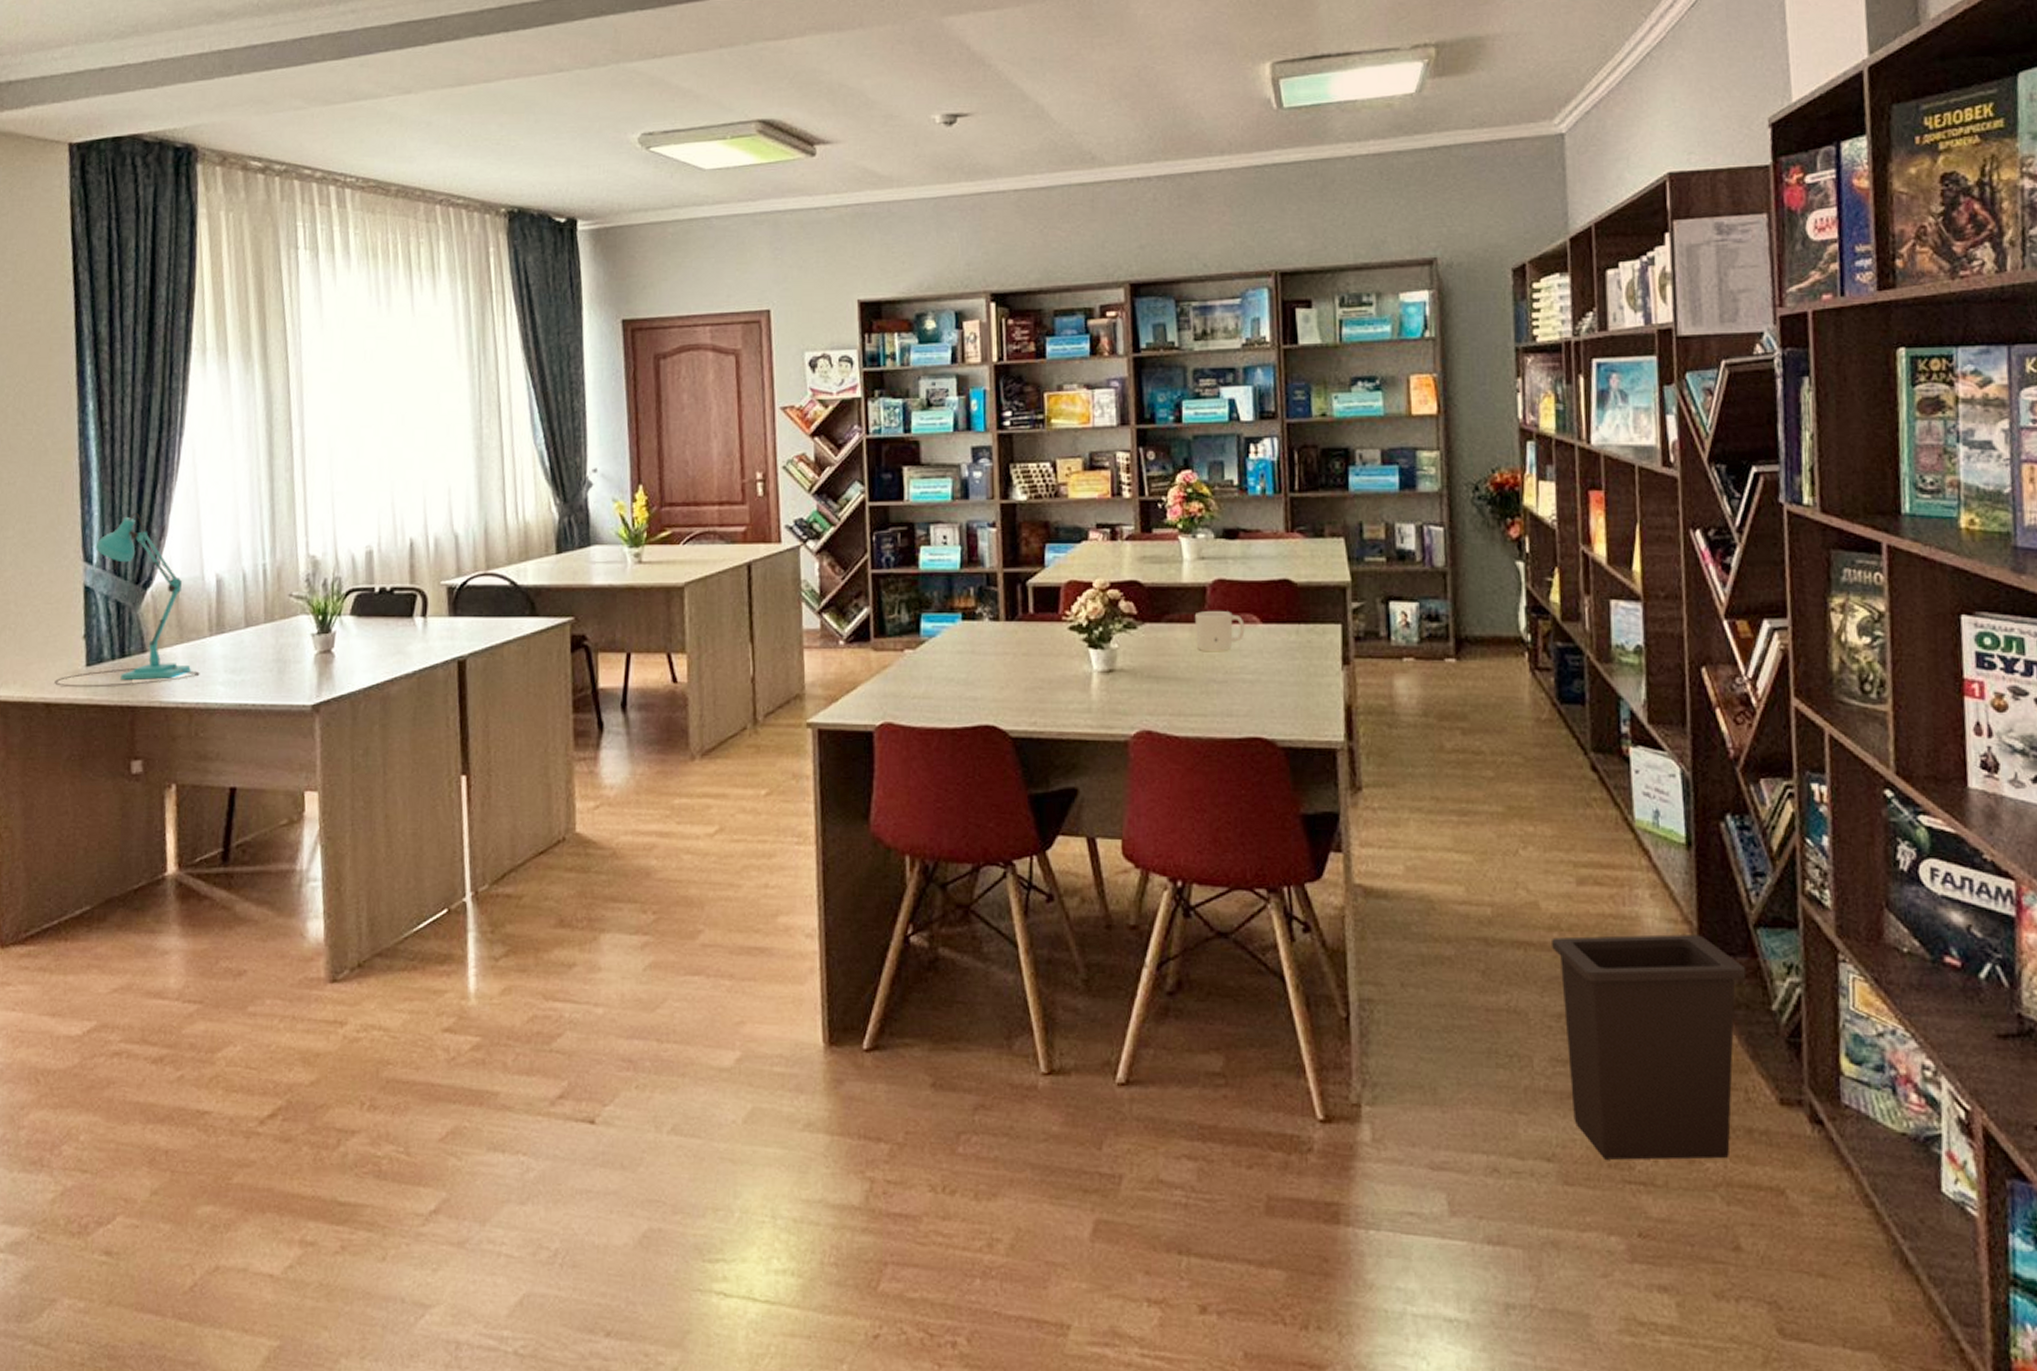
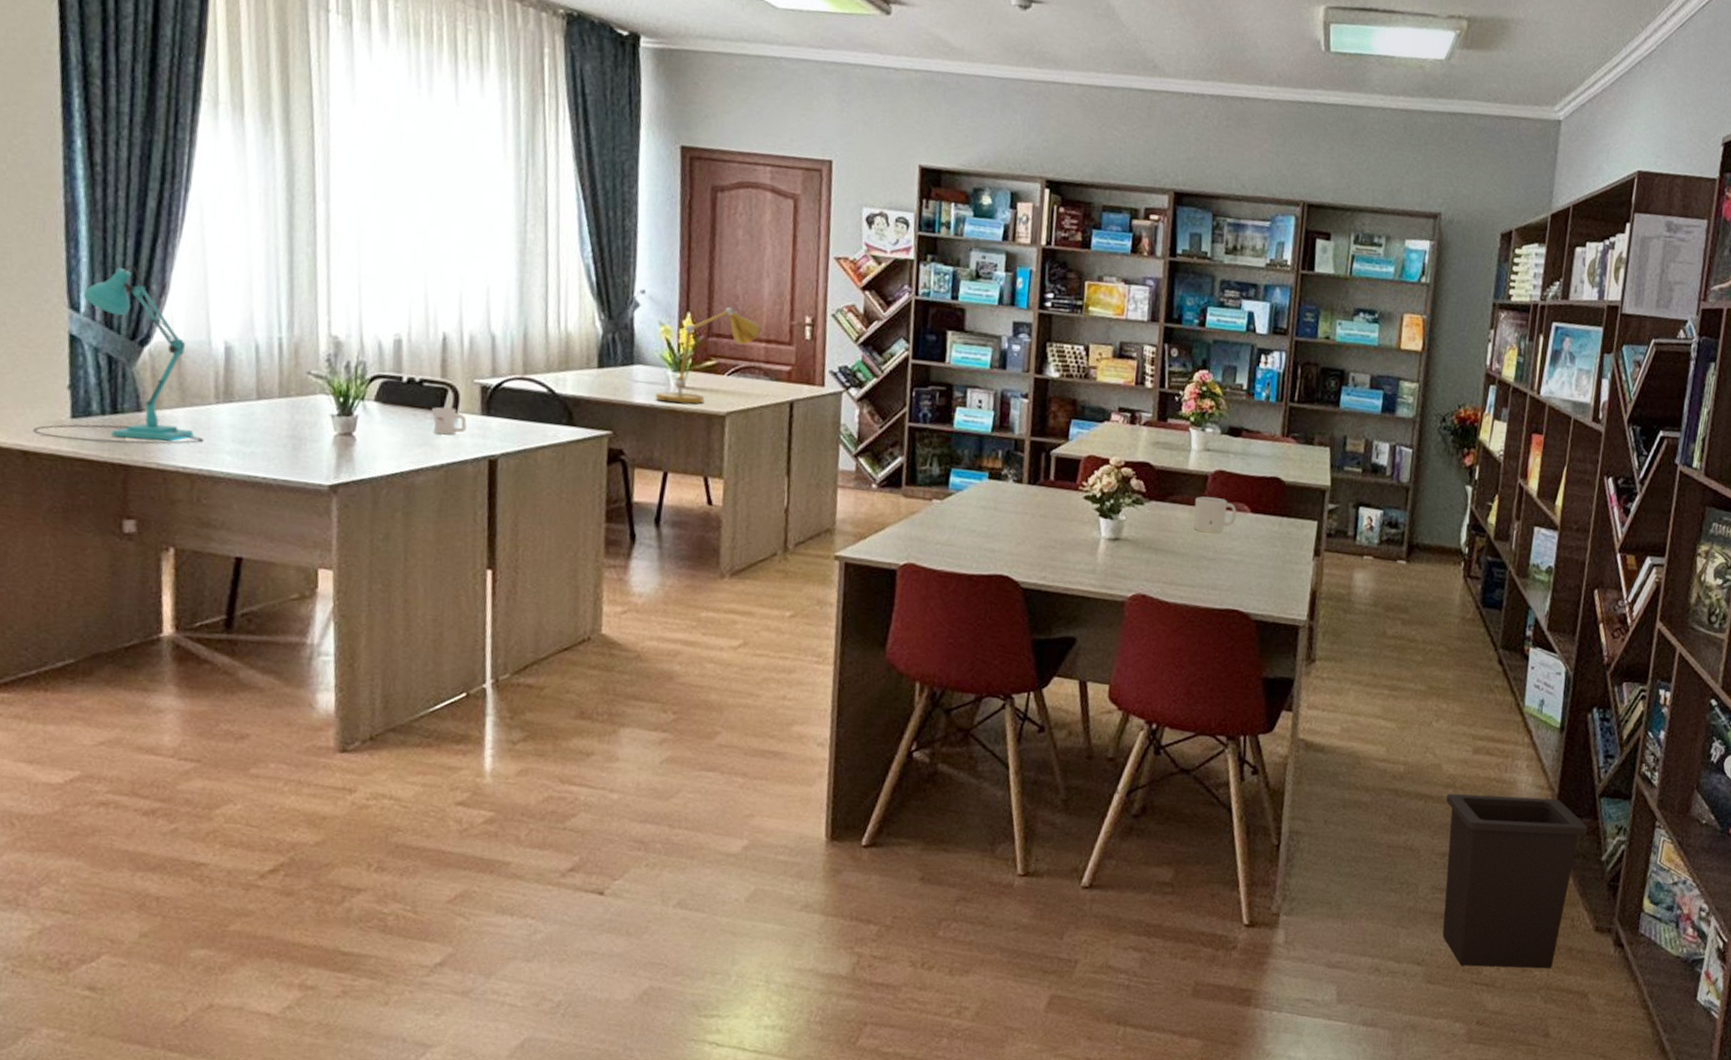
mug: none [403,613,436,641] -> present [432,406,467,435]
desk lamp: none [613,474,713,580] -> present [655,307,762,404]

